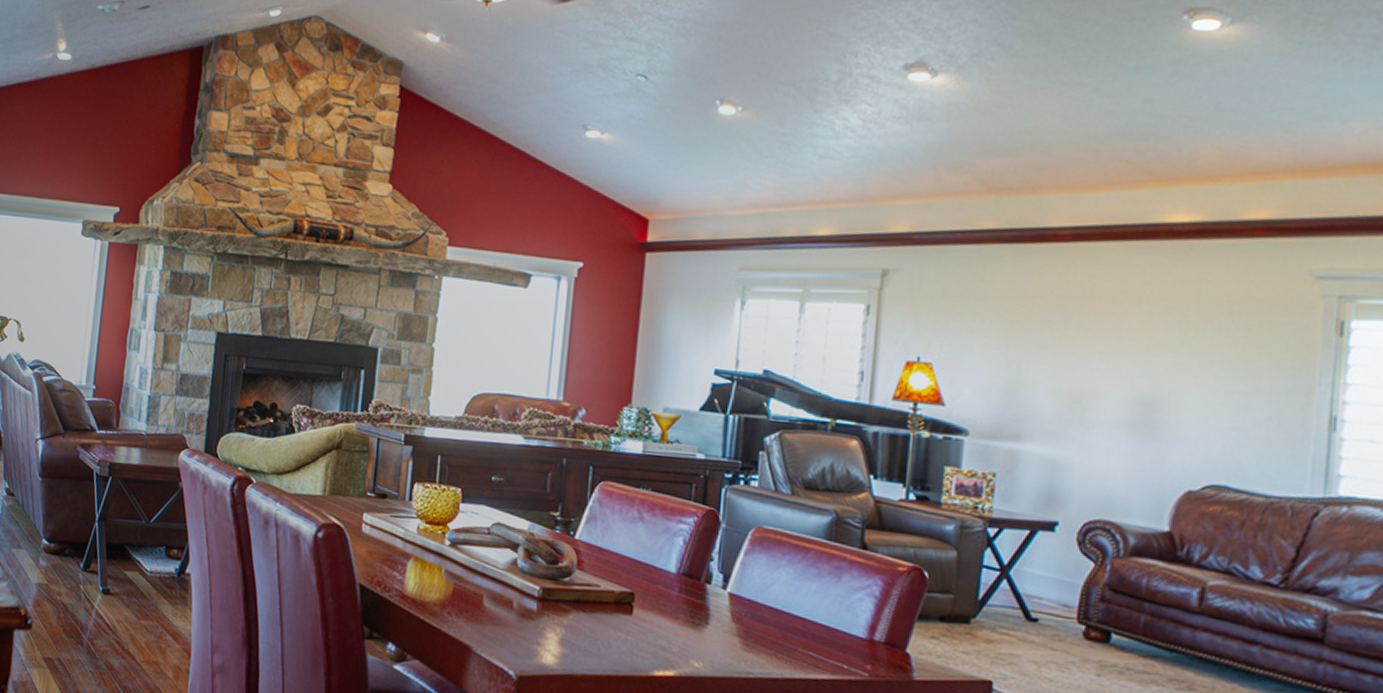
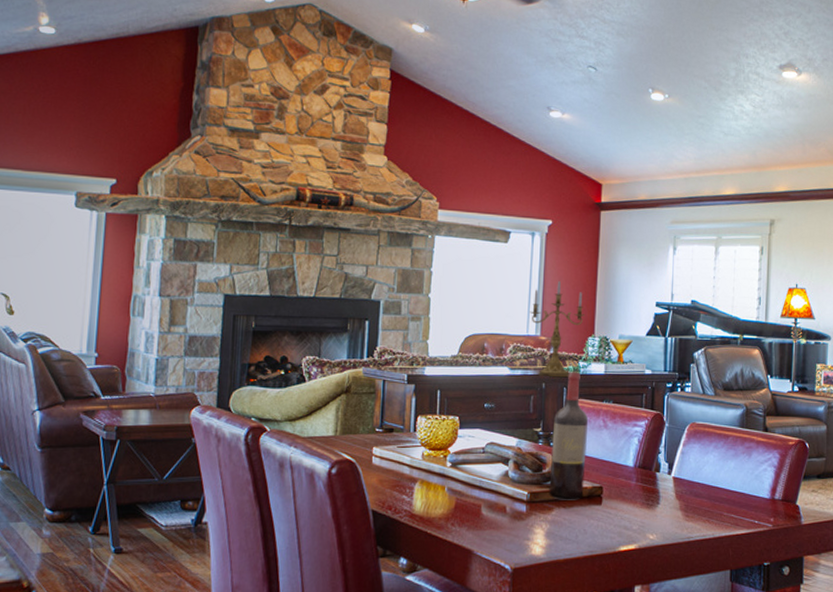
candelabra: none [551,335,620,454] -> present [530,280,585,378]
wine bottle: none [566,447,620,605] -> present [549,372,589,500]

